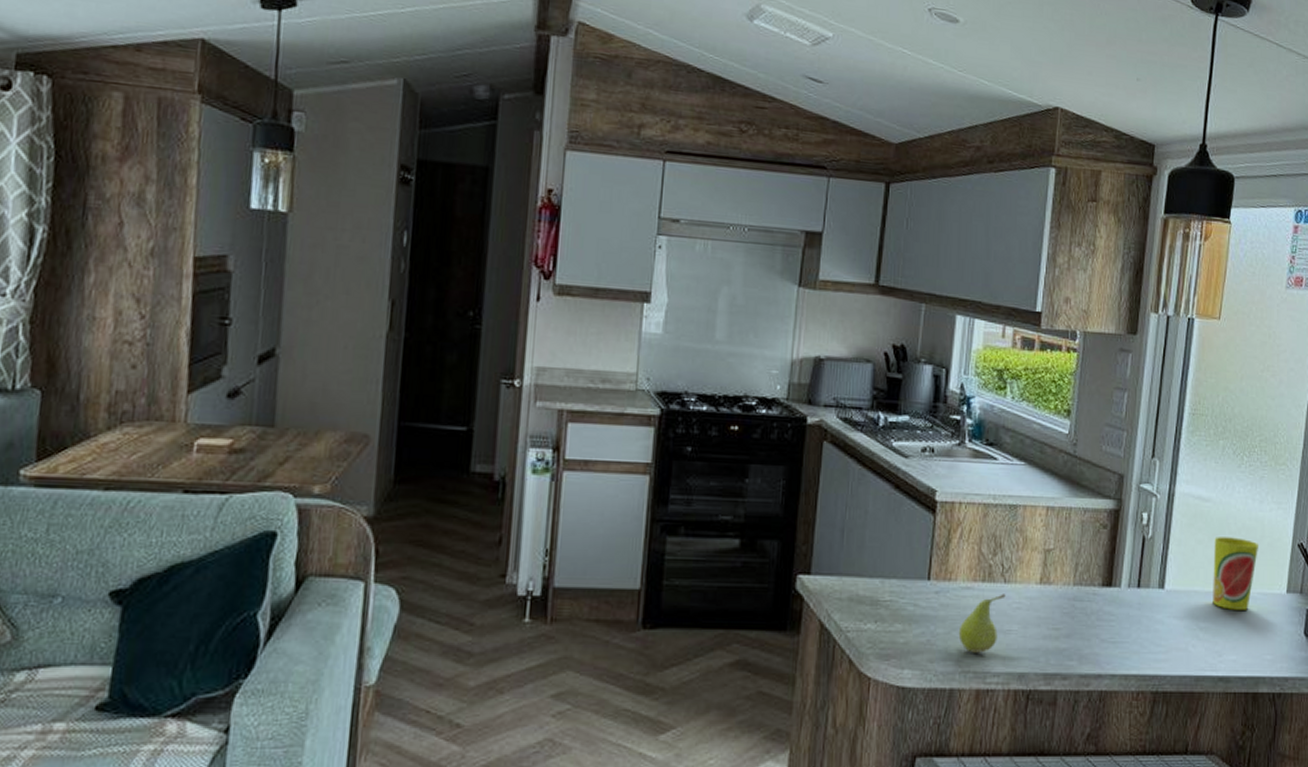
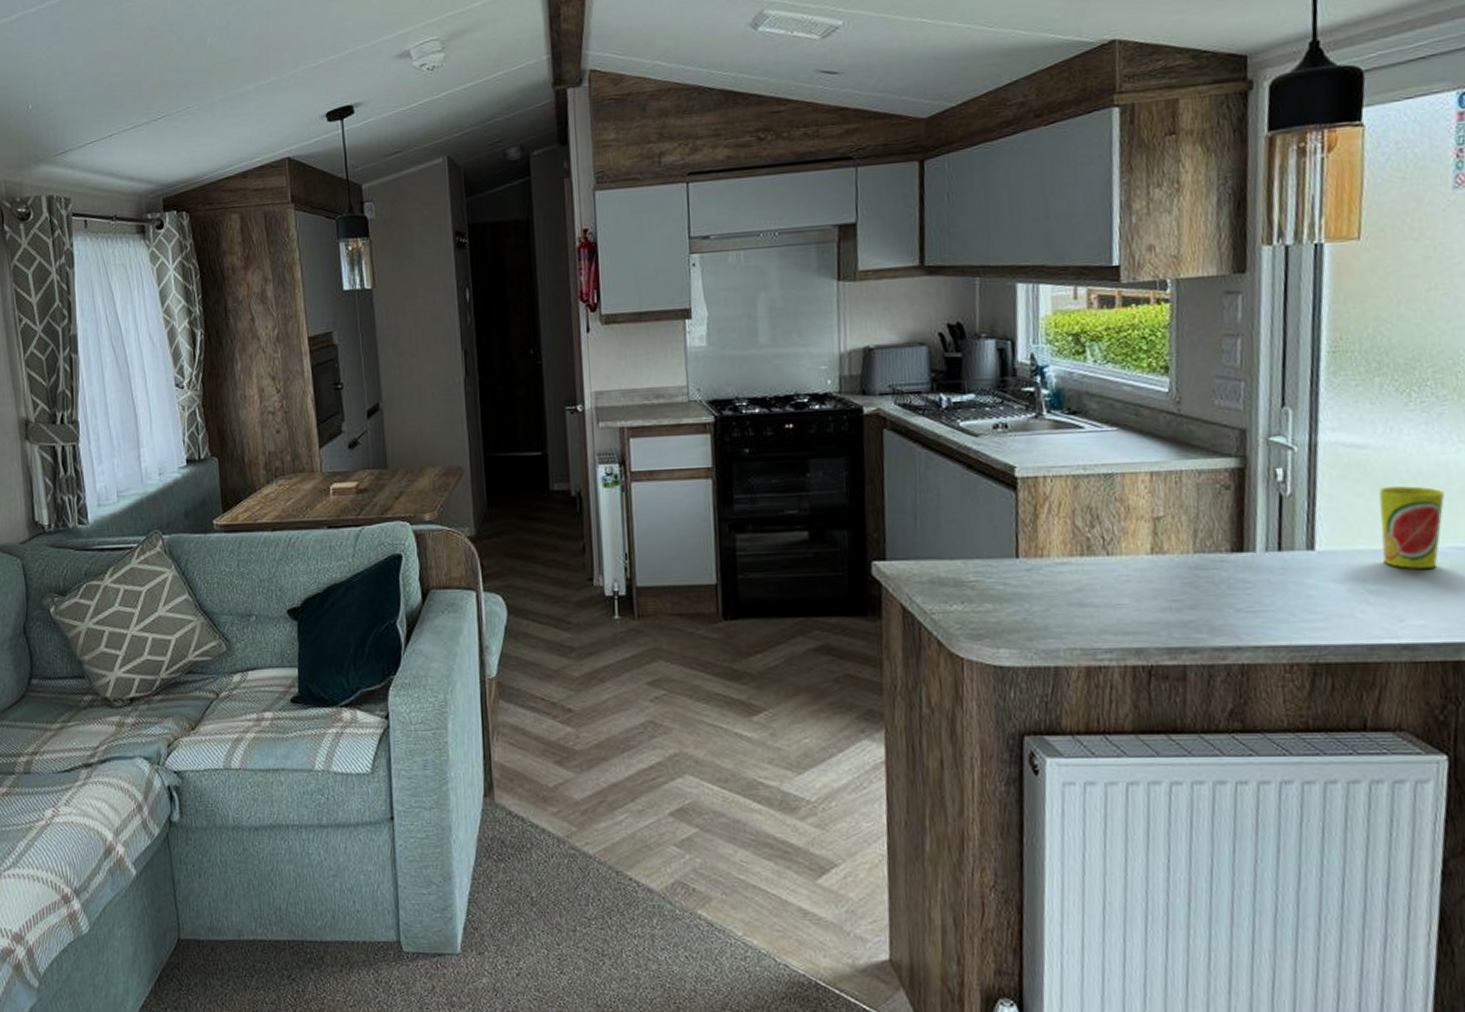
fruit: present [958,594,1006,653] -> none [1058,567,1110,629]

